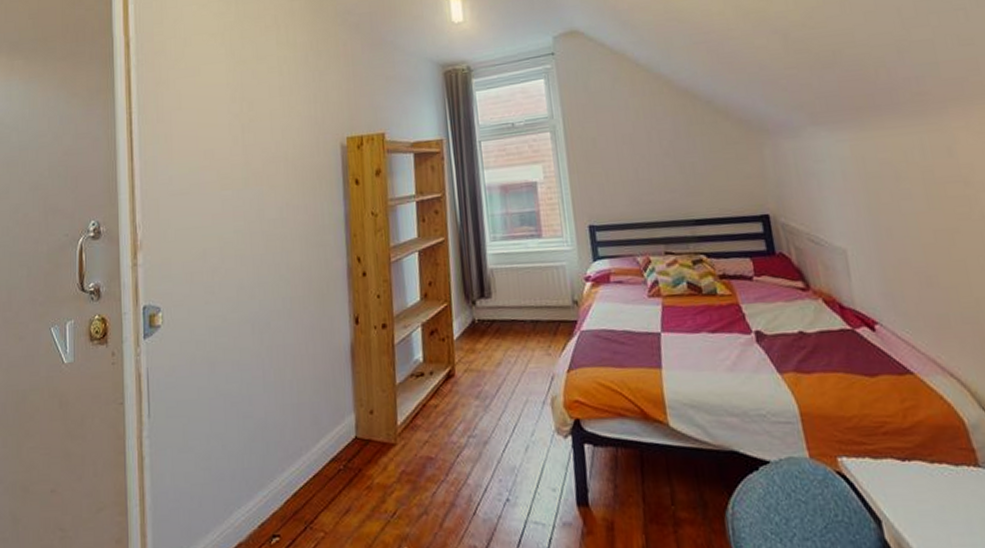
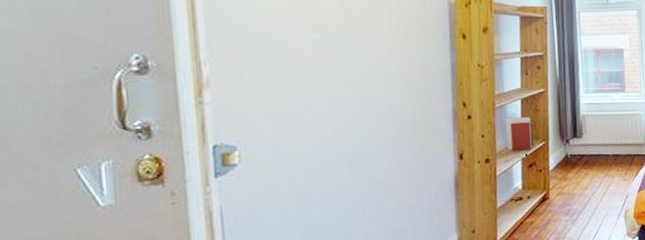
books: none [402,272,435,315] -> present [505,116,534,151]

